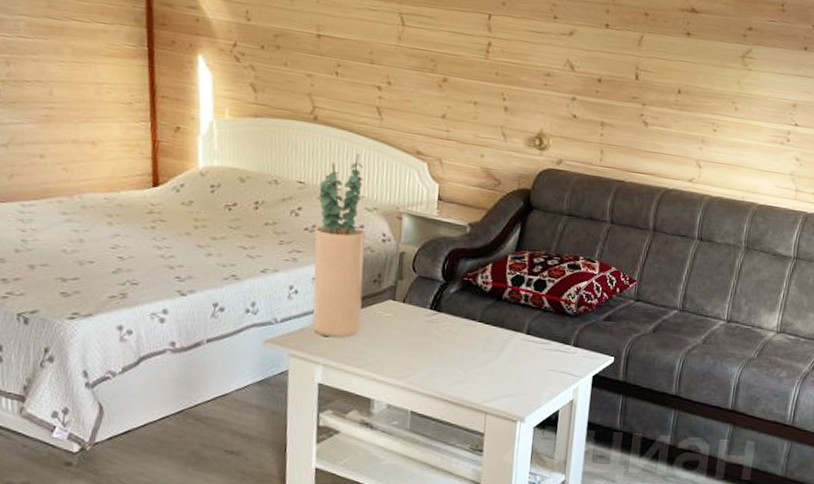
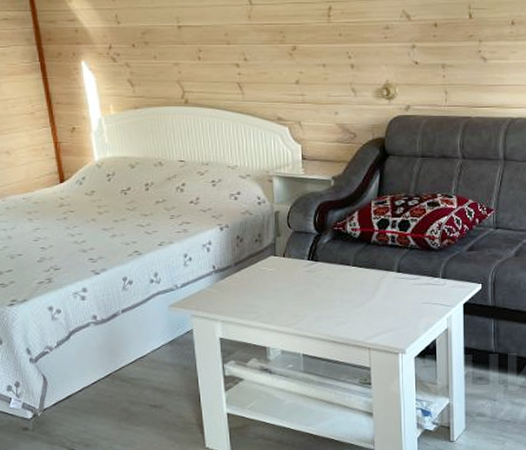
vase: present [312,153,365,338] -> none [197,128,250,296]

